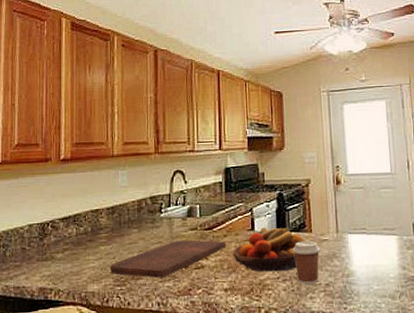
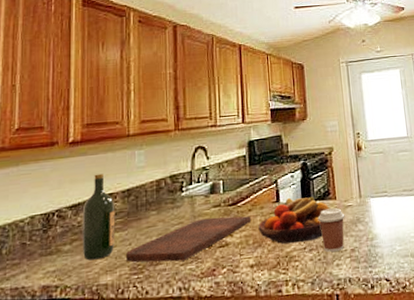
wine bottle: none [72,190,101,269] -> present [82,173,115,261]

